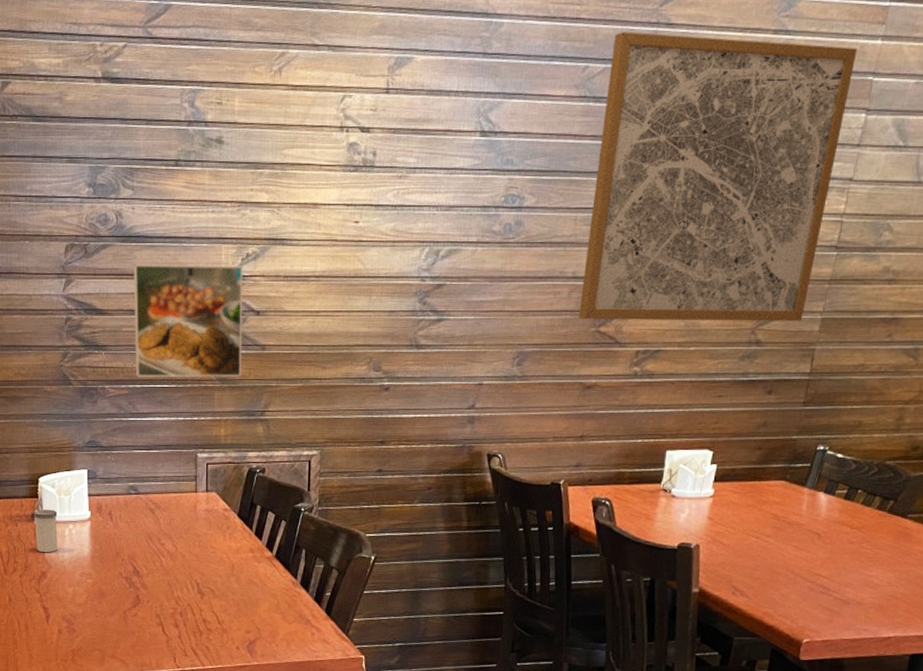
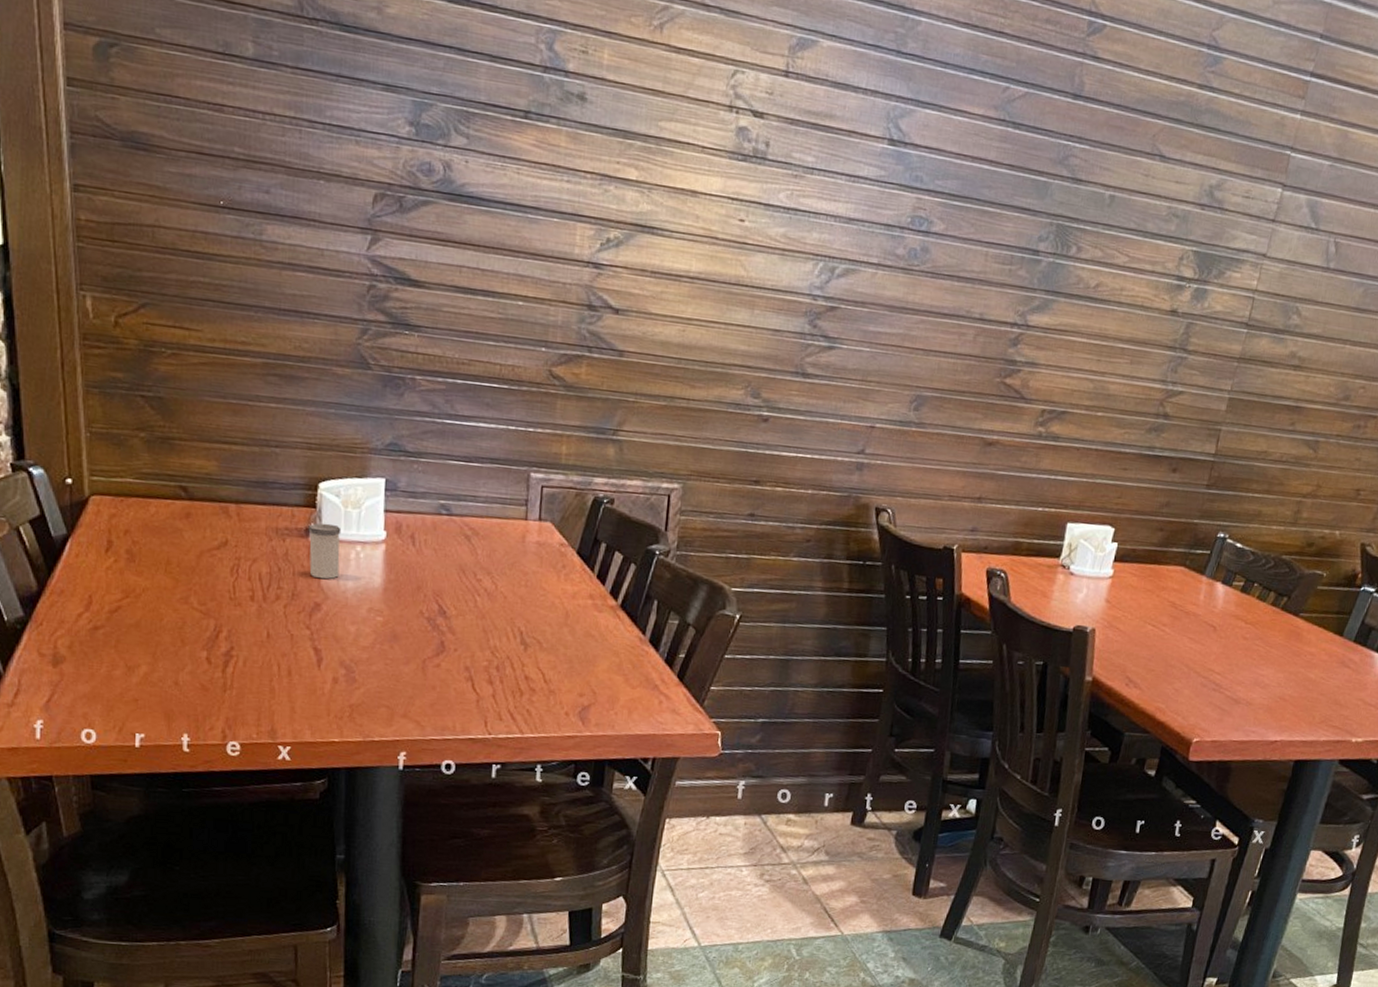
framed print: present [133,264,243,378] -> none [457,230,601,385]
wall art: present [578,32,858,321] -> none [983,56,1278,398]

